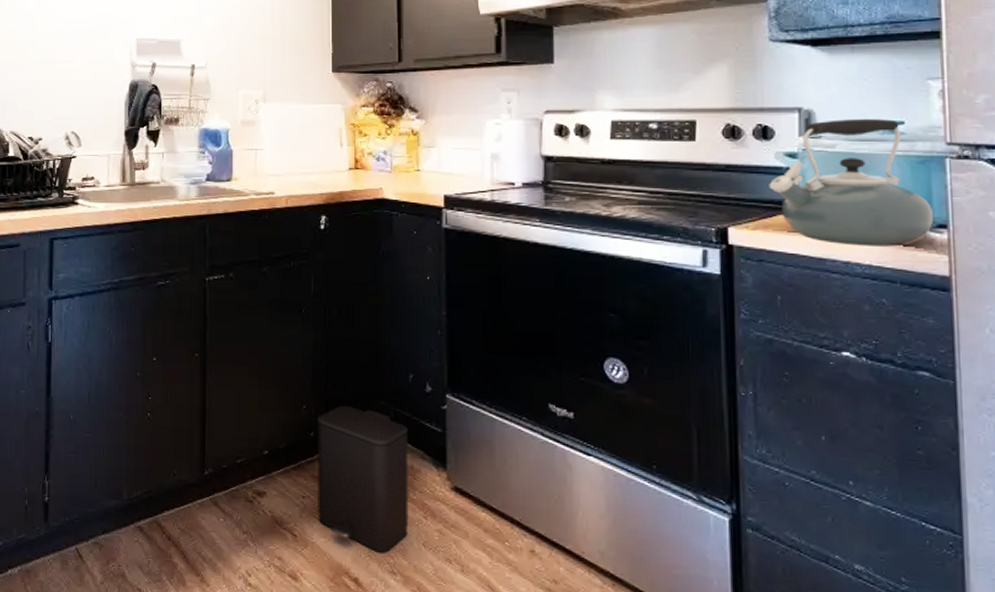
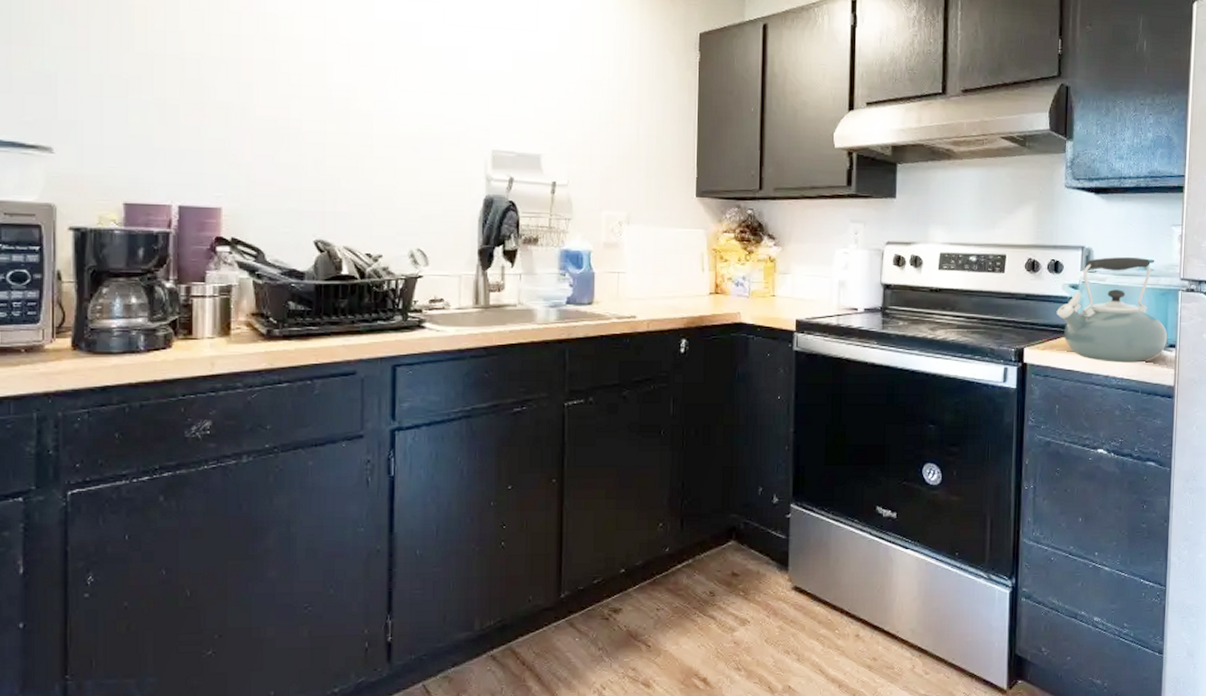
pedal bin: present [317,405,409,553] -> none [671,520,756,653]

